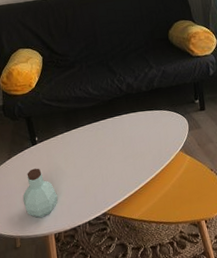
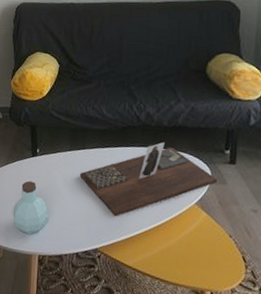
decorative tray: none [79,105,194,180] -> present [80,142,217,217]

